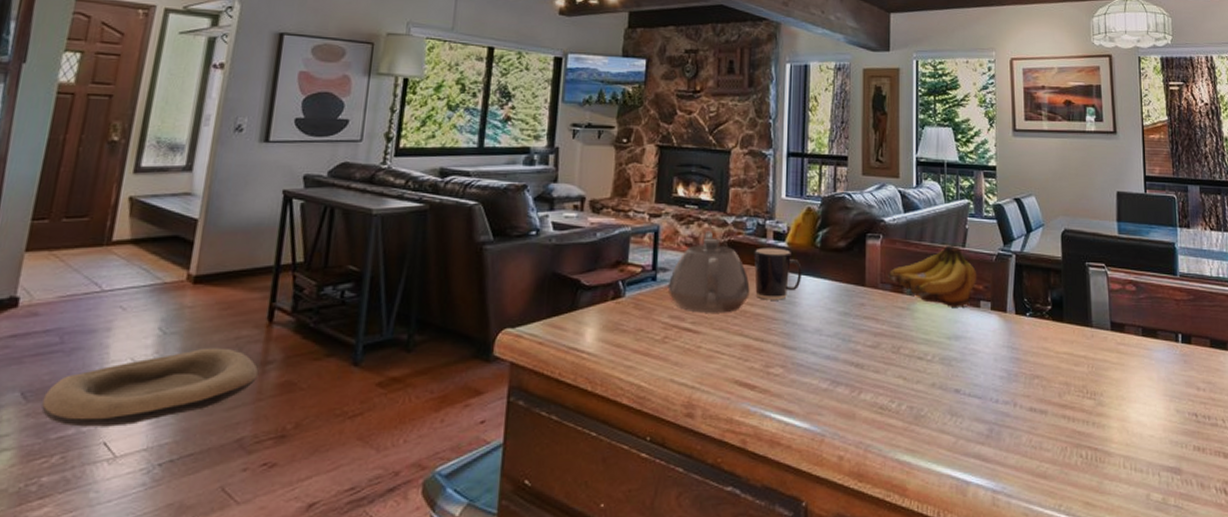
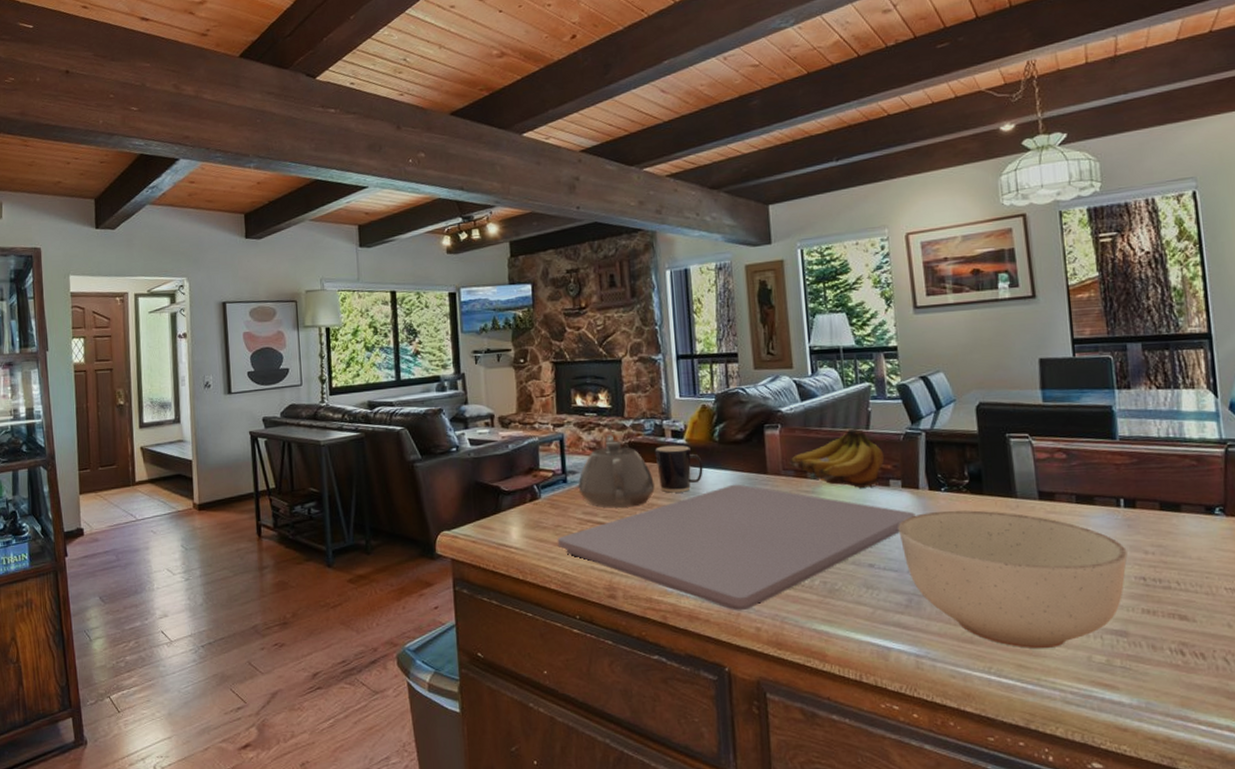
dog bed: present [42,348,258,427] -> none [115,558,258,621]
cutting board: none [636,295,1002,437] -> present [557,484,915,611]
bowl: none [985,338,1183,486] -> present [898,510,1128,649]

